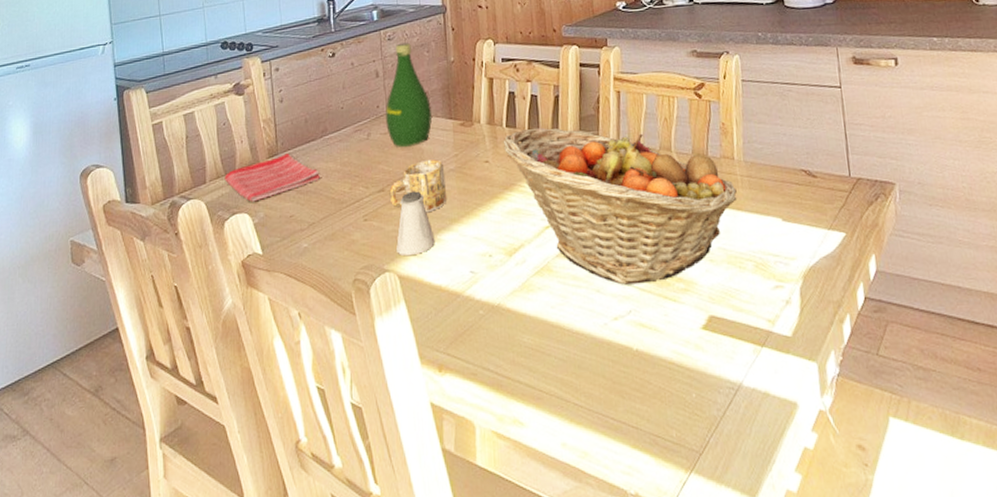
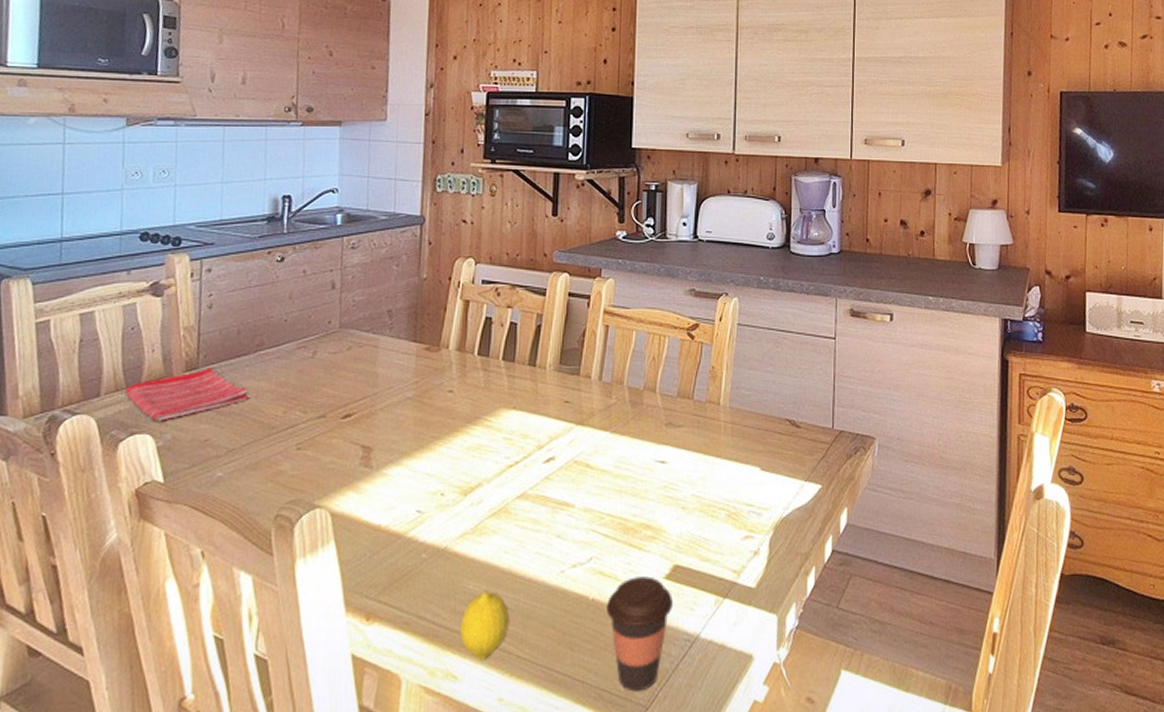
bottle: present [386,42,432,148] -> none [337,253,393,371]
mug: present [389,159,446,213] -> none [330,386,401,444]
saltshaker: present [396,191,435,256] -> none [332,419,380,492]
fruit basket: present [503,127,737,285] -> none [471,358,718,531]
fruit: none [519,342,564,407] -> present [459,590,510,660]
coffee cup: none [649,327,713,438] -> present [605,576,673,692]

